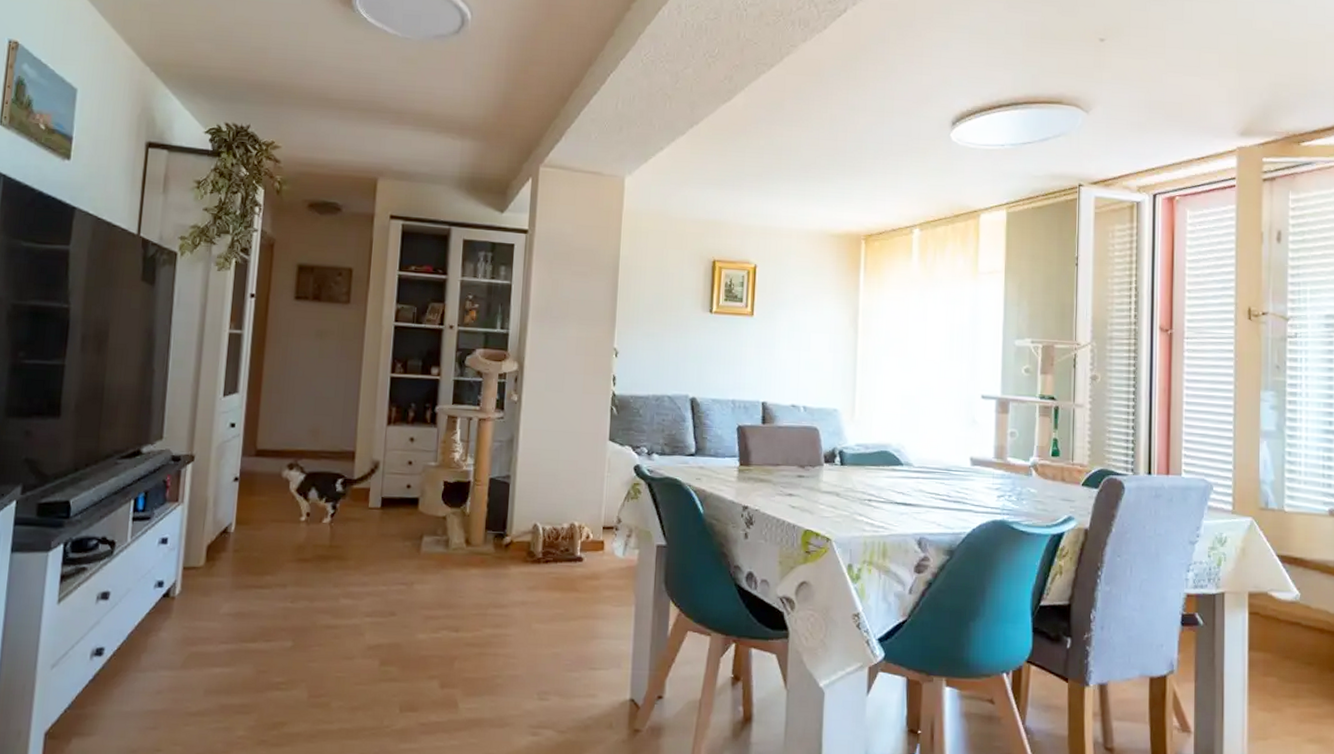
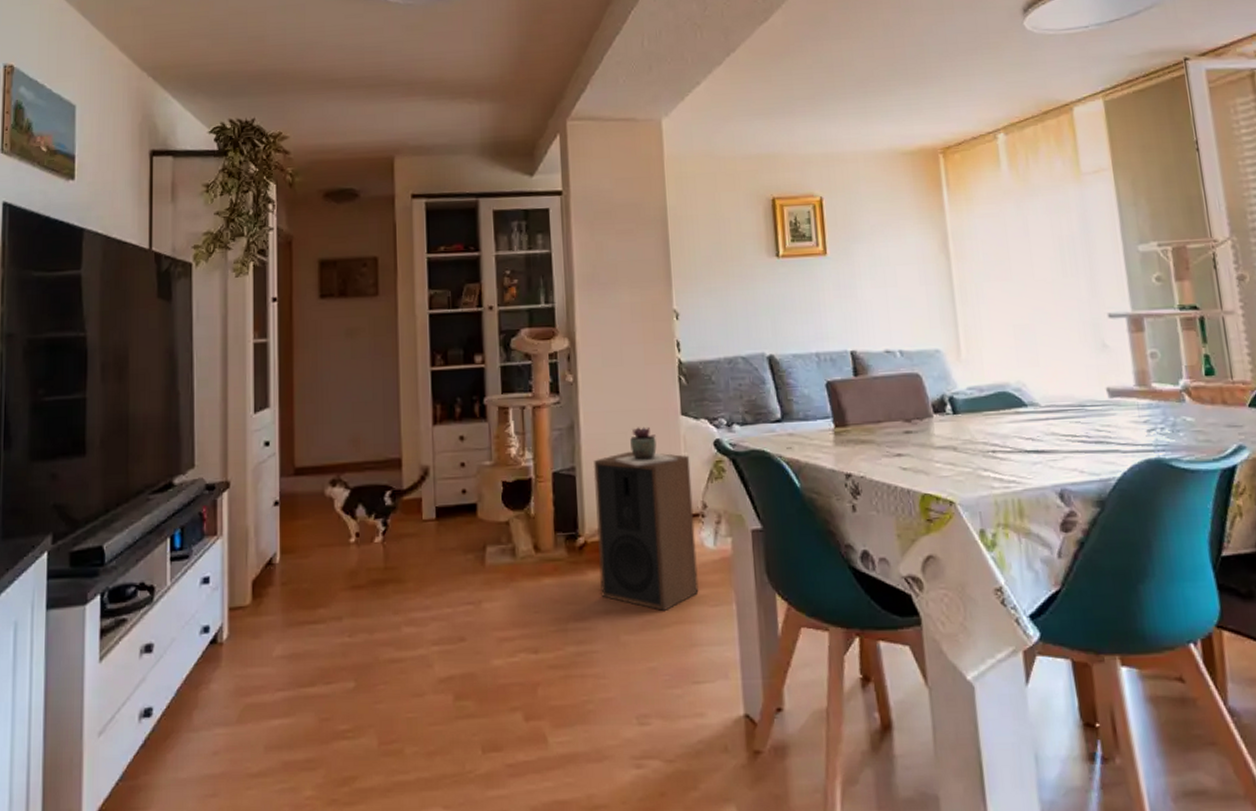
speaker: none [520,466,612,606] -> present [594,451,699,611]
succulent plant: none [545,447,601,482] -> present [614,427,678,467]

